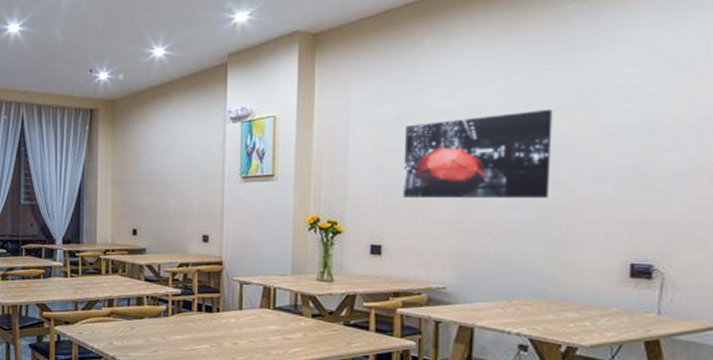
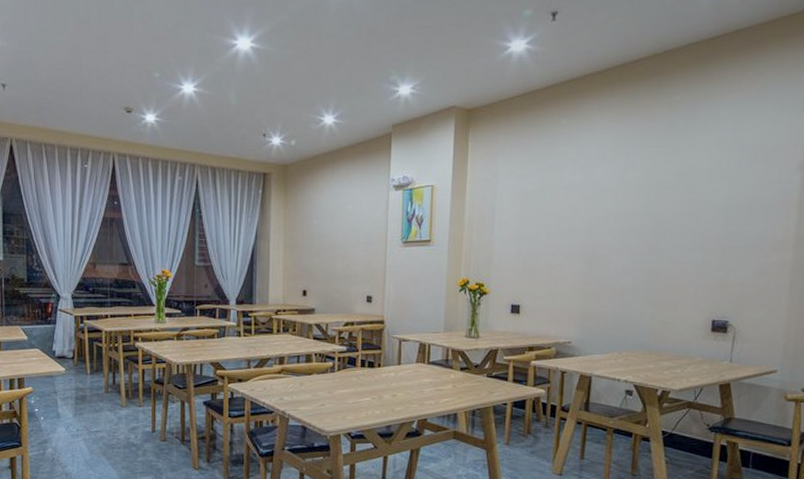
wall art: present [402,108,553,198] -> none [538,186,660,264]

